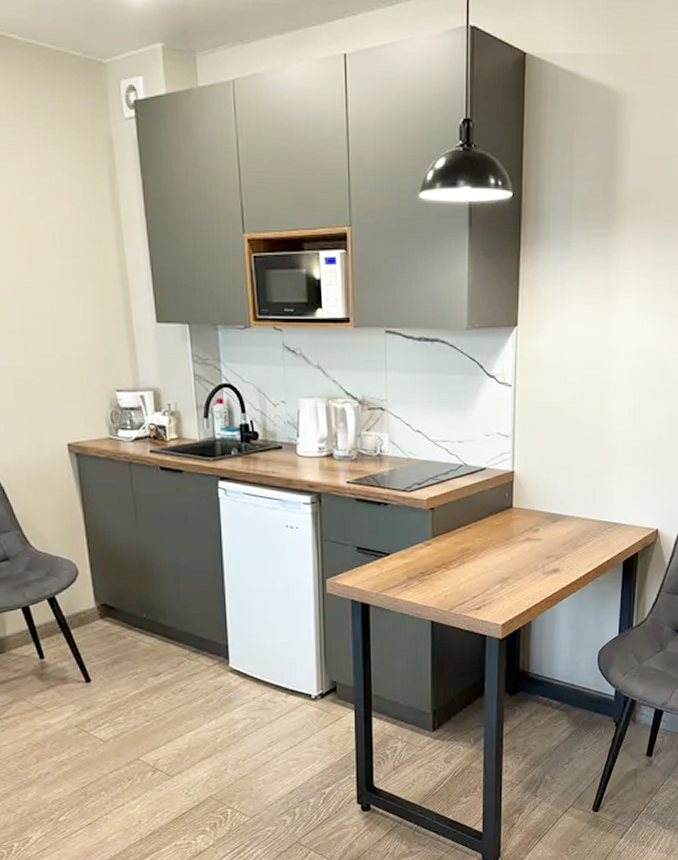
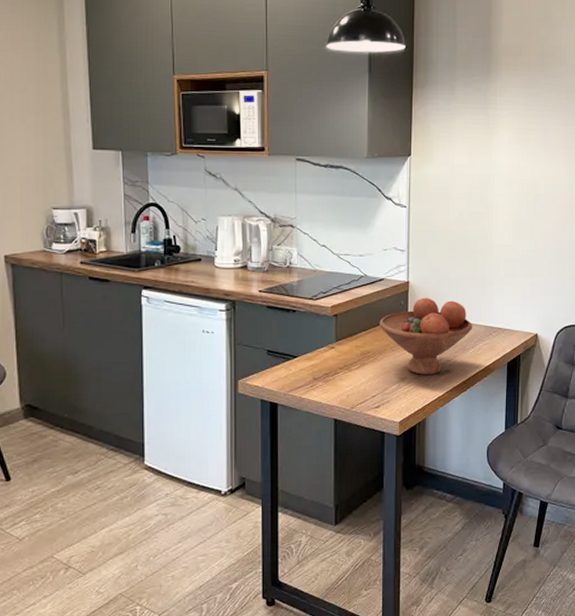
fruit bowl: none [480,488,585,574] -> present [379,297,472,375]

